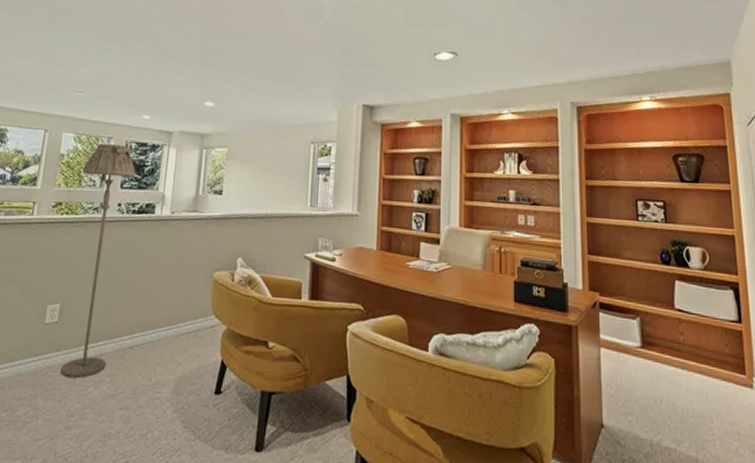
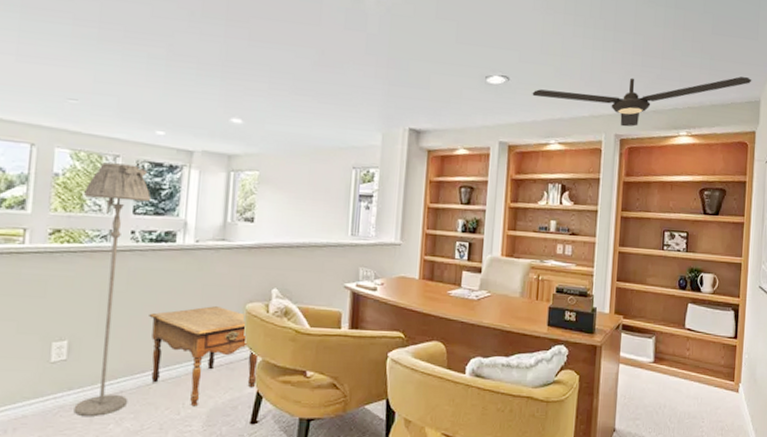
side table: none [127,274,224,373] -> present [149,306,259,407]
ceiling fan: none [481,39,718,95] -> present [532,76,752,127]

